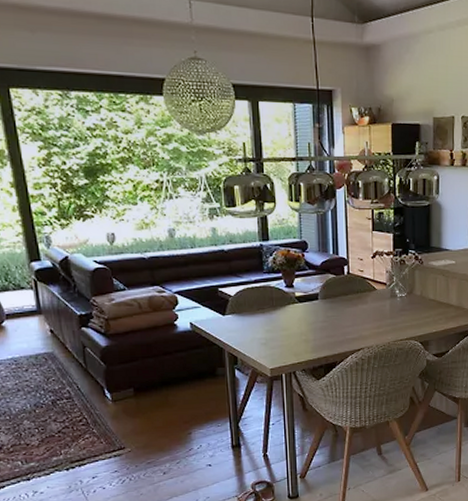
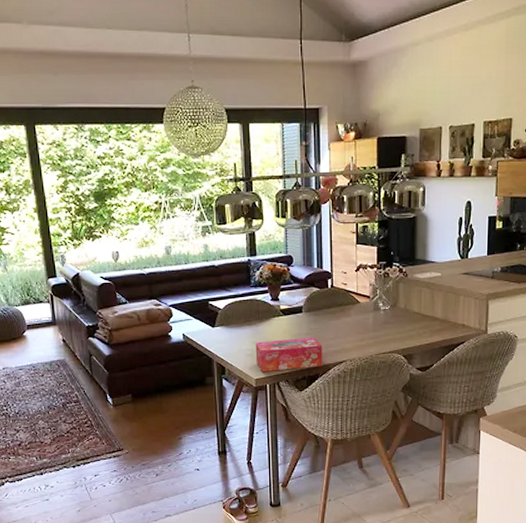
tissue box: none [269,324,340,362] -> present [255,337,322,373]

